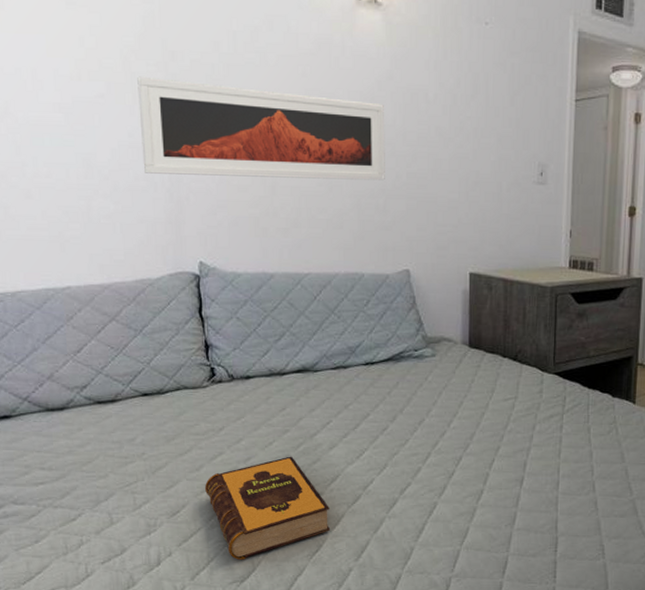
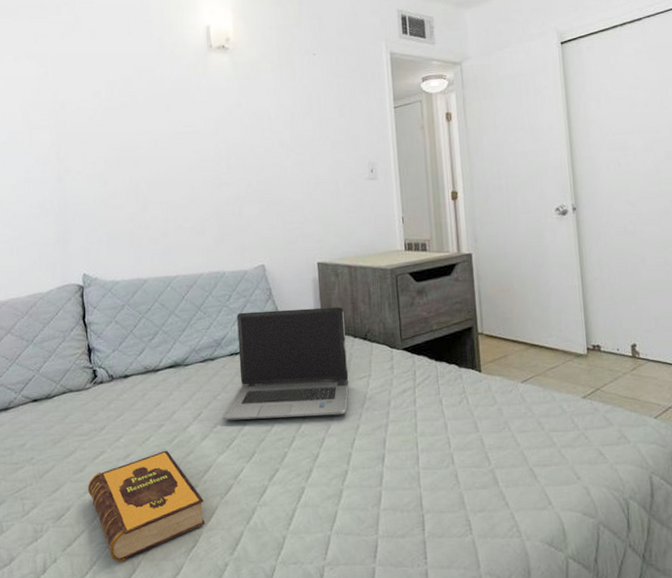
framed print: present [137,76,385,181] -> none [33,124,239,202]
laptop computer: none [353,320,494,435] -> present [222,306,349,421]

